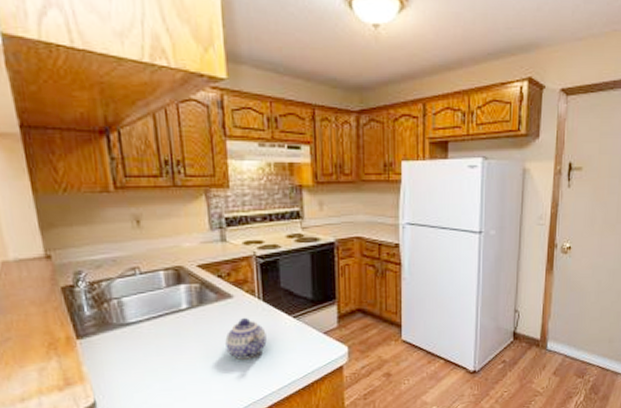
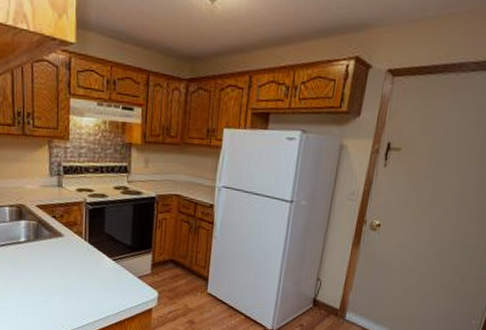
teapot: present [225,317,267,360] -> none [54,254,89,292]

